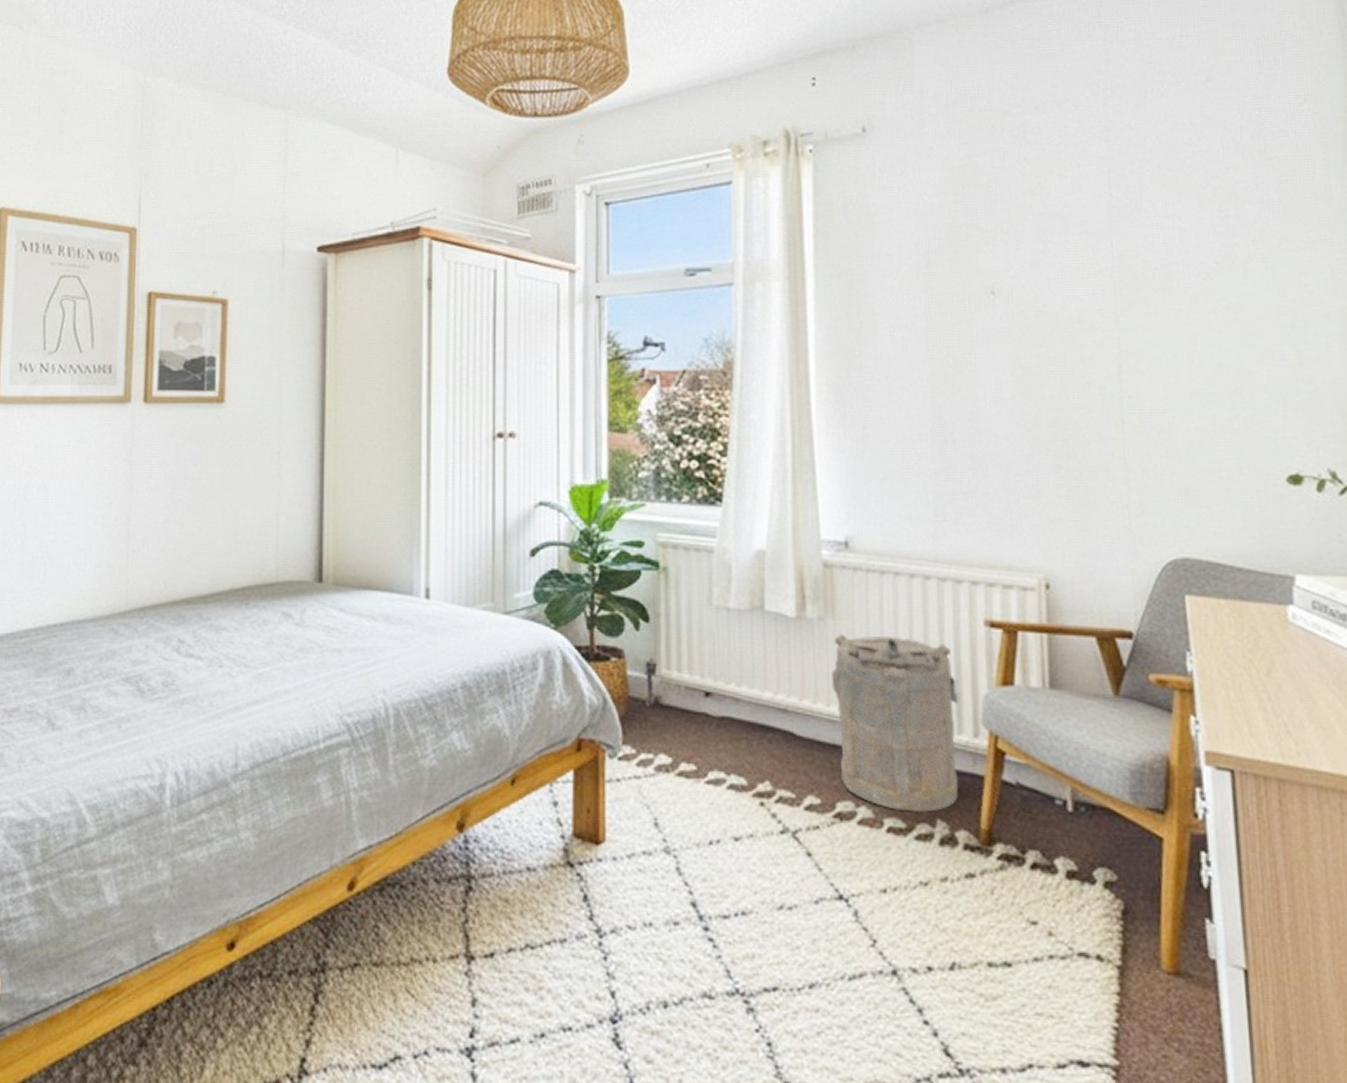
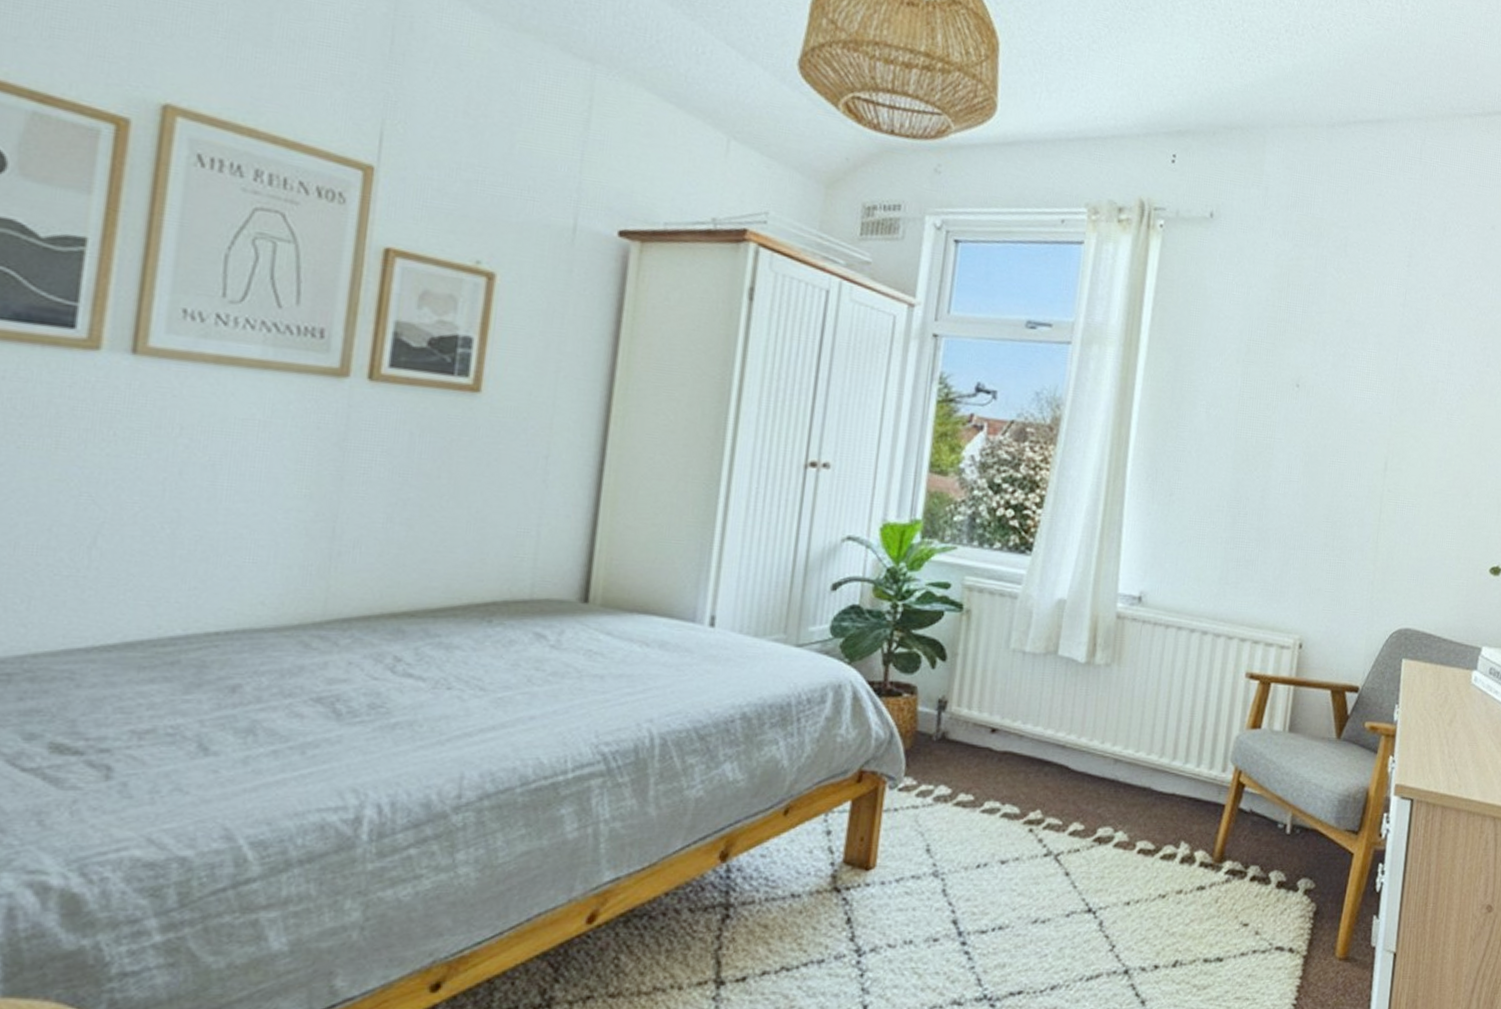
laundry hamper: present [831,635,960,814] -> none [1105,680,1216,837]

